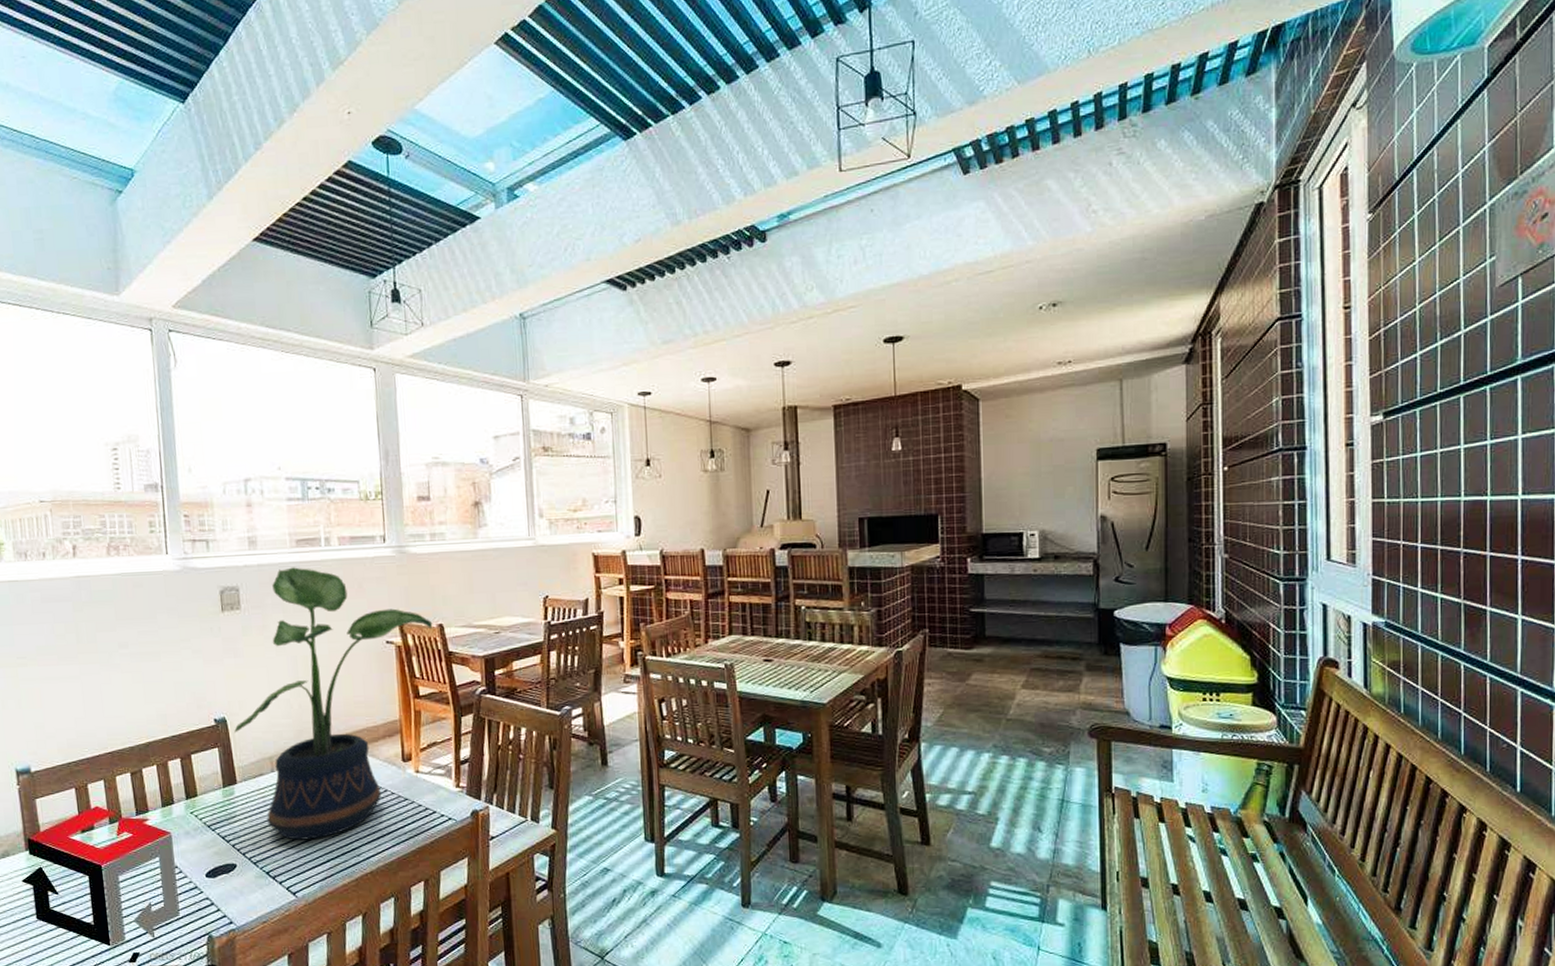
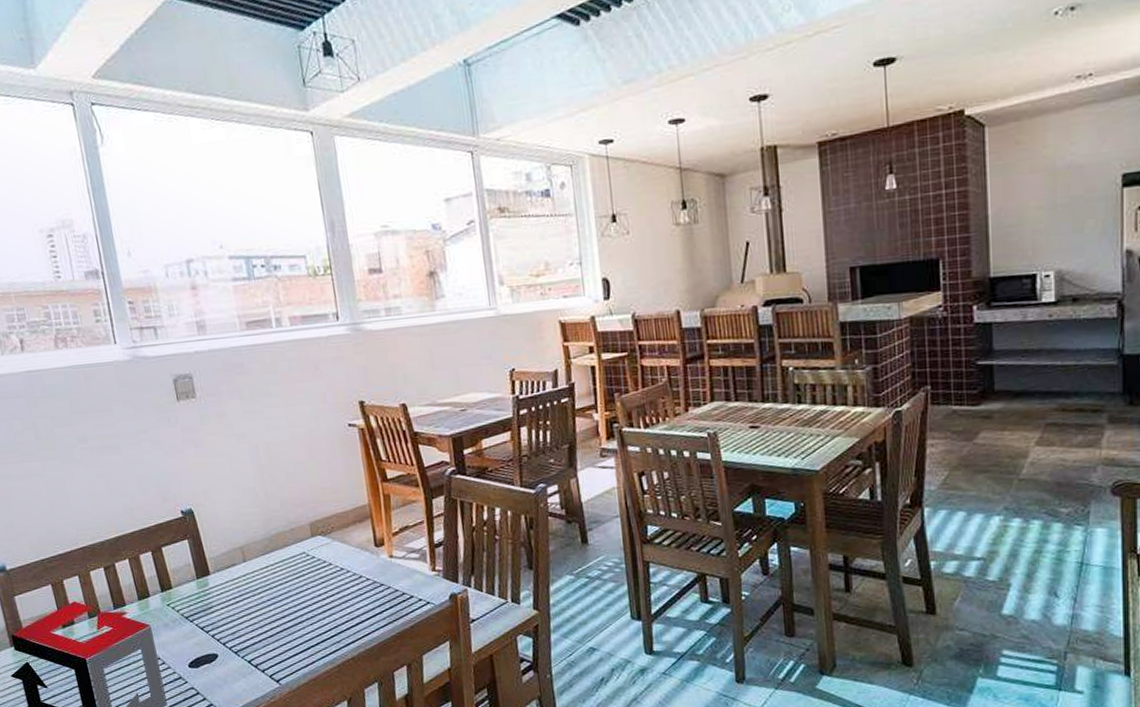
potted plant: present [234,567,433,840] -> none [202,351,396,629]

